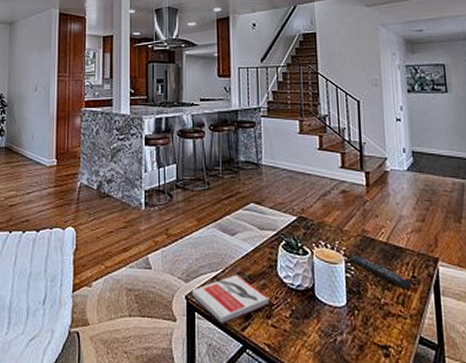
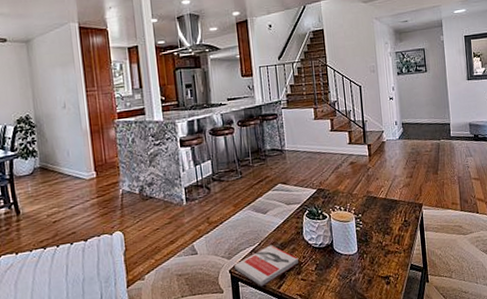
remote control: present [349,254,411,288] -> none [358,211,404,231]

